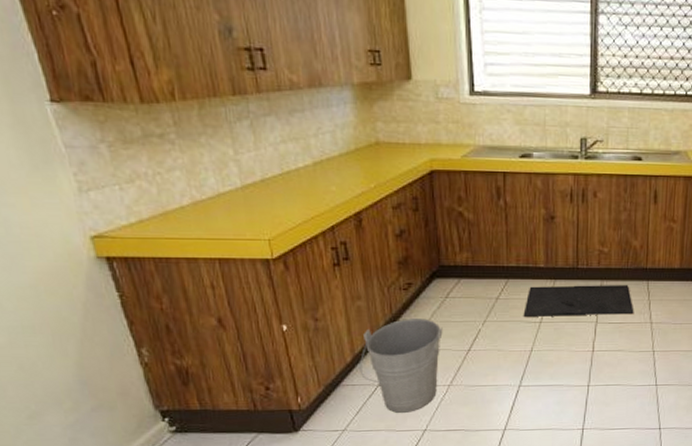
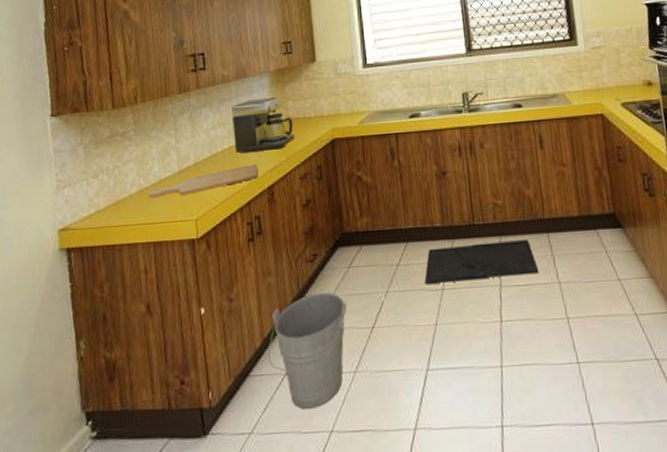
chopping board: none [205,187,343,214] -> present [148,164,258,199]
coffee maker: none [305,114,386,175] -> present [231,96,295,154]

